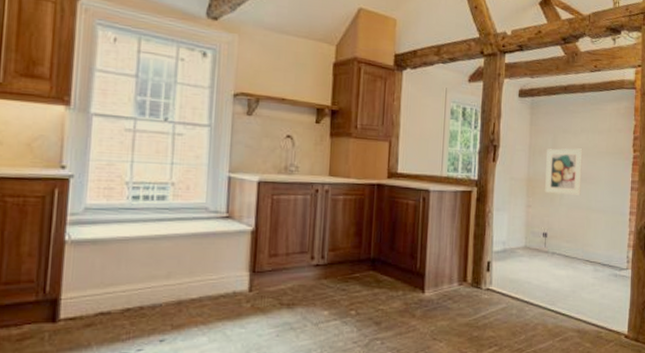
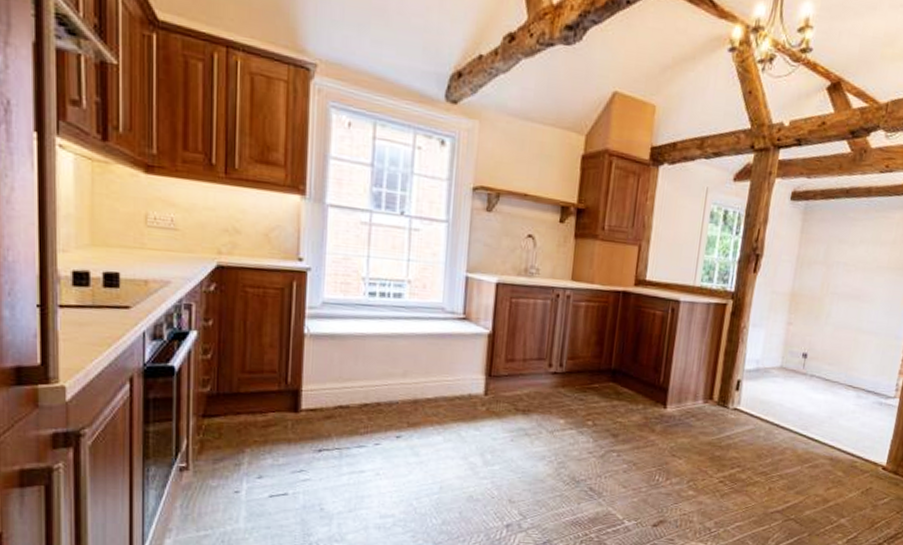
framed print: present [545,148,583,195] -> none [810,260,860,315]

